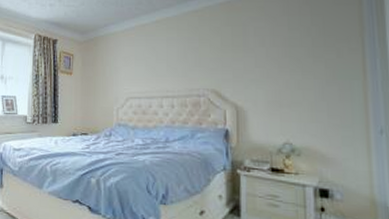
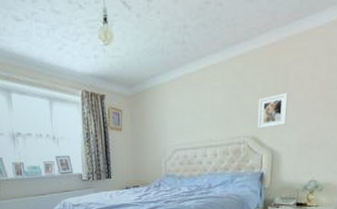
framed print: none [217,48,249,82] -> present [257,93,288,129]

